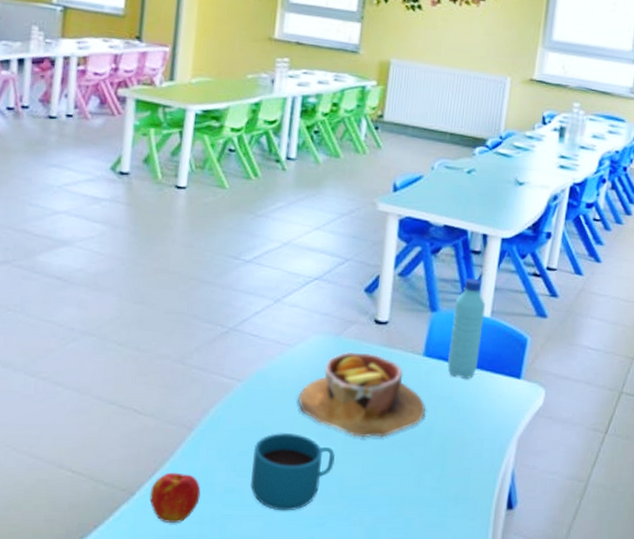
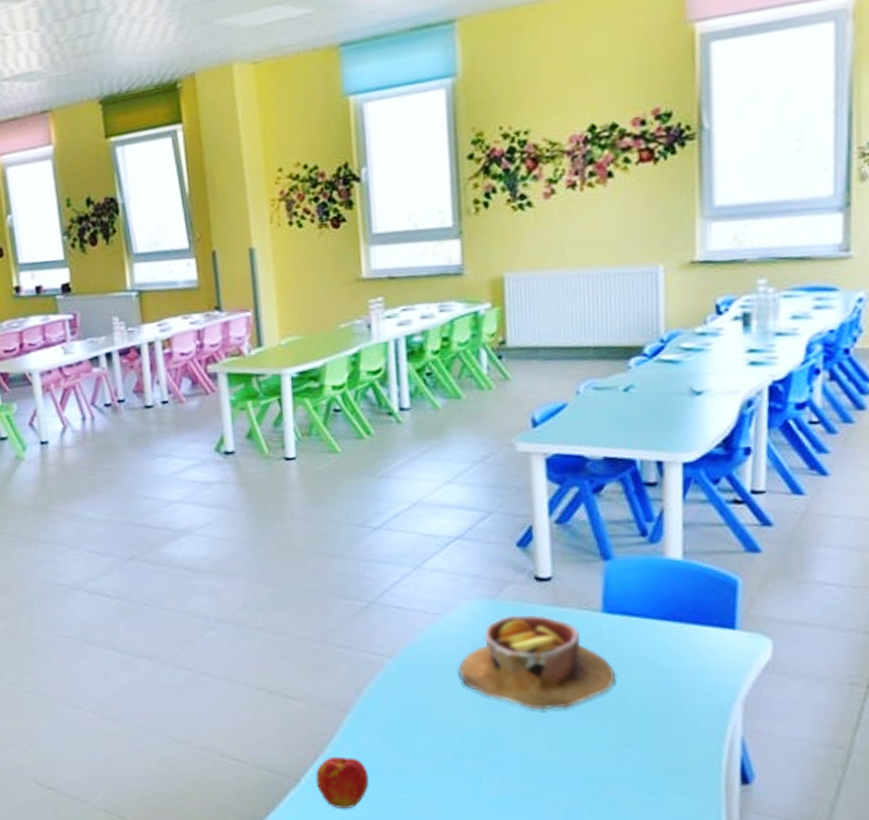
cup: present [249,432,335,511] -> none [417,708,513,794]
water bottle: present [446,278,486,379] -> none [632,515,676,634]

